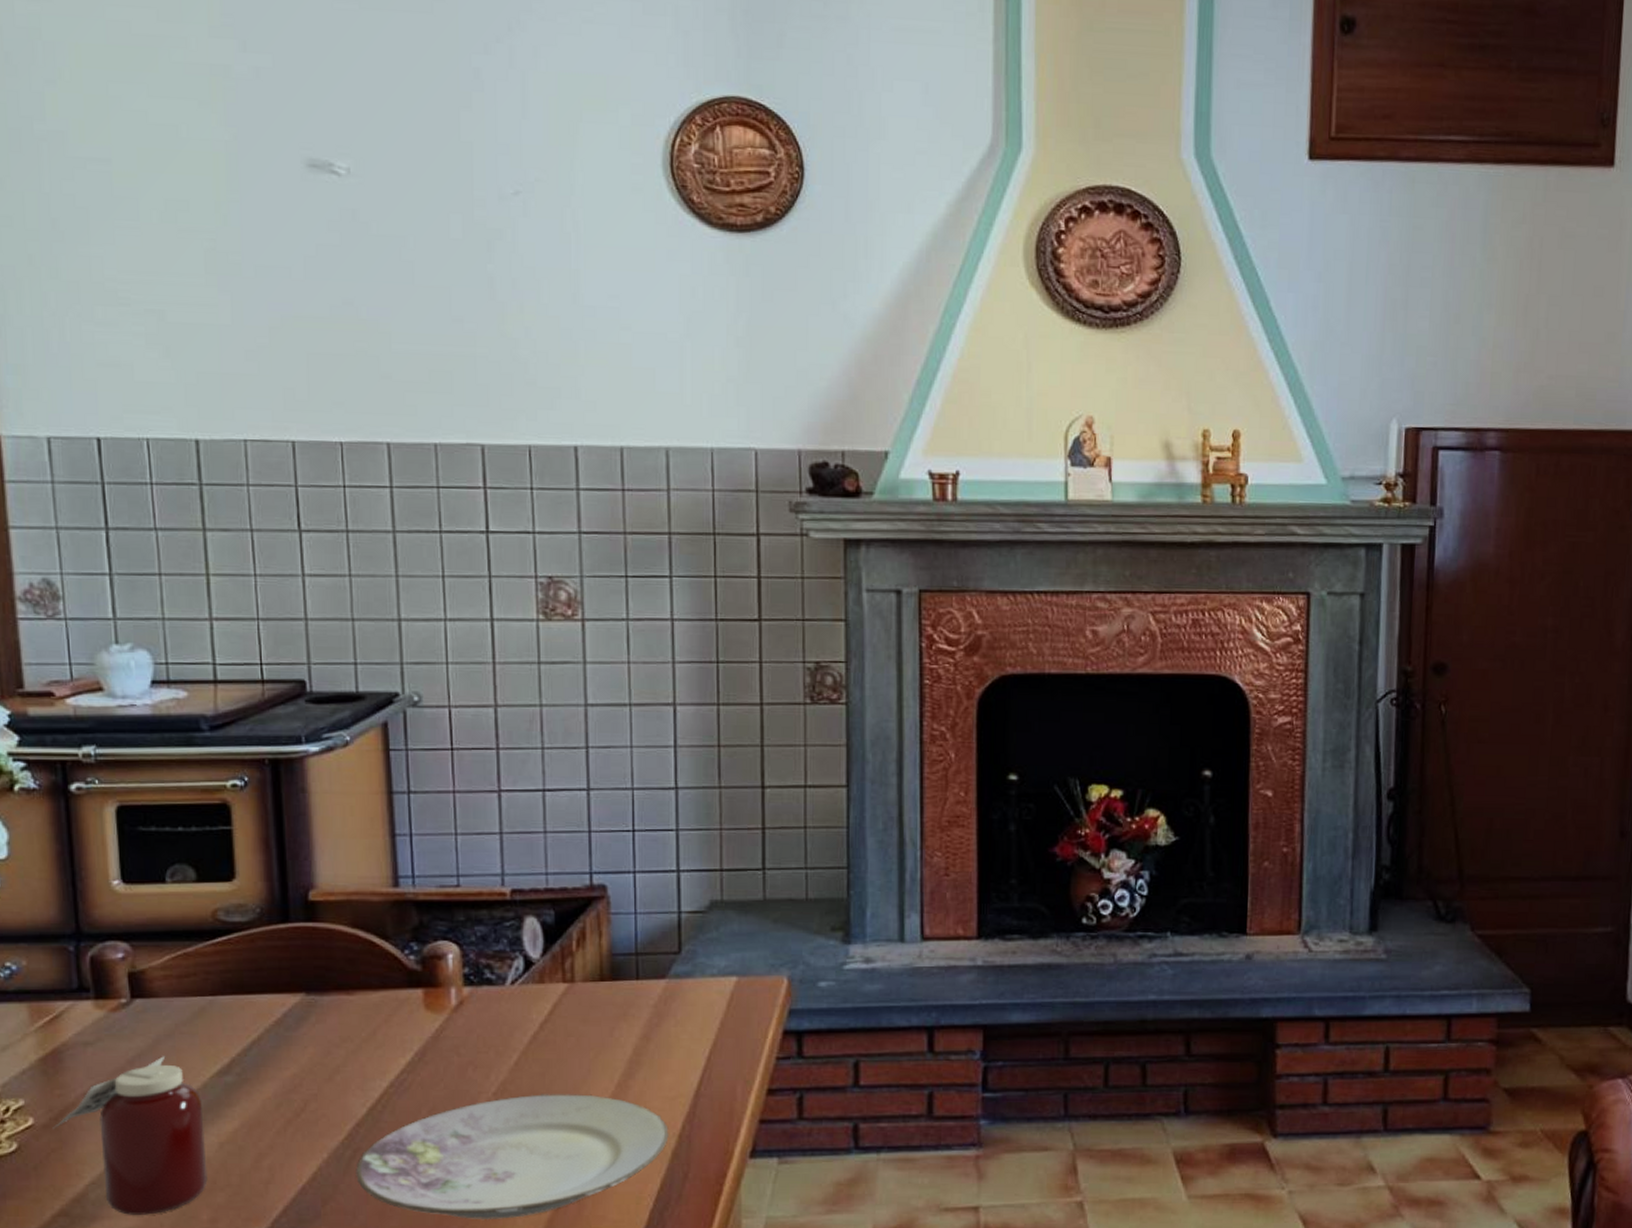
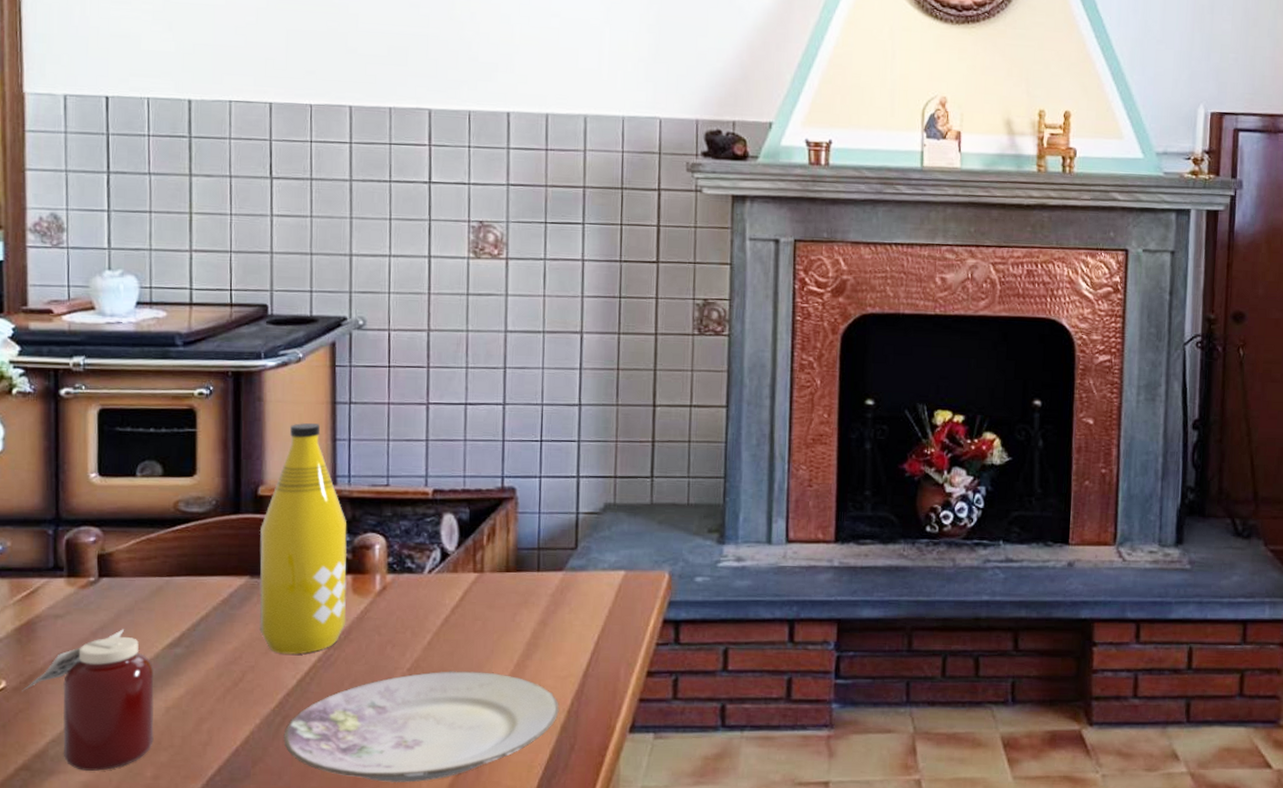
bottle: none [313,816,420,1080] -> present [259,422,347,654]

